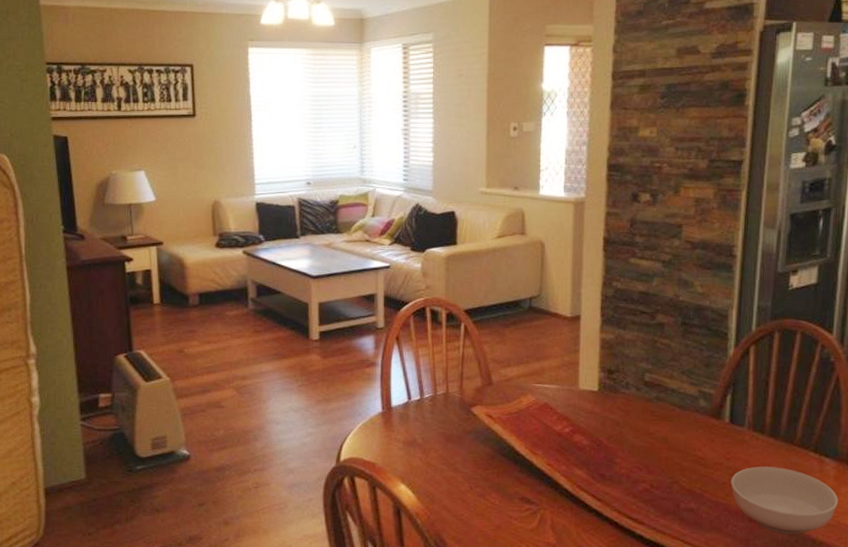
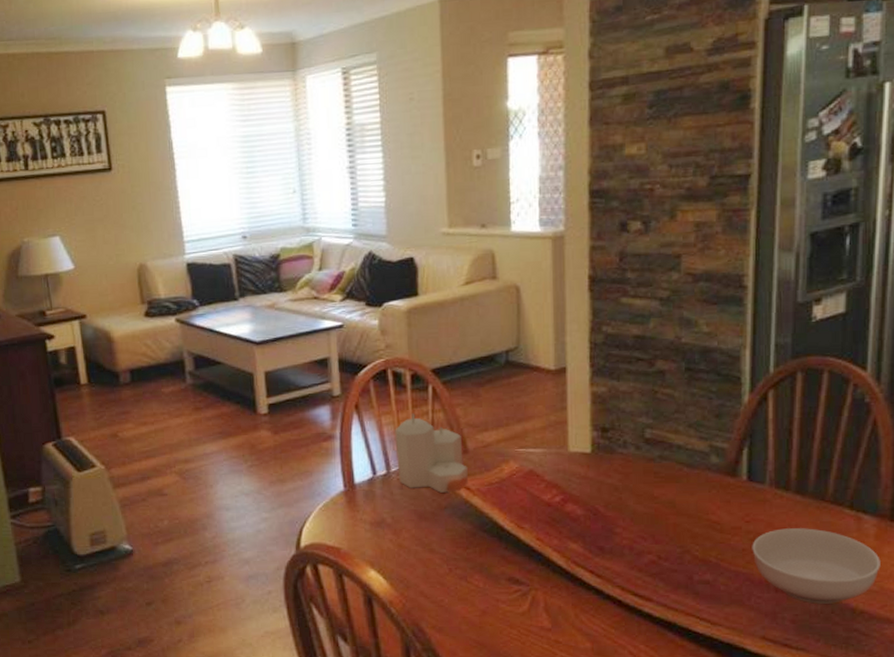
candle: none [429,346,491,419] -> present [394,412,468,493]

